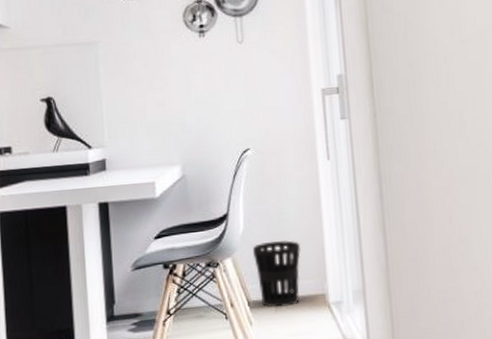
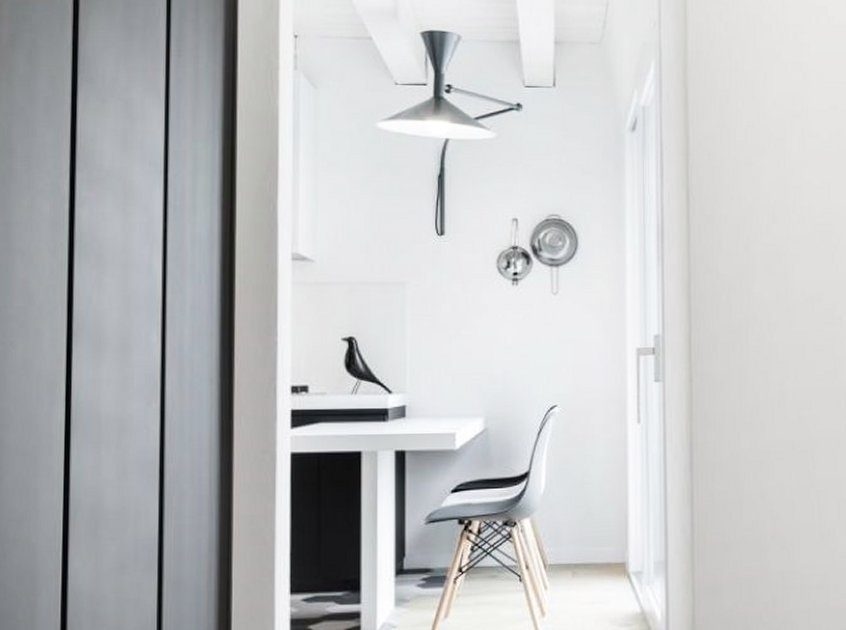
wastebasket: present [252,240,301,308] -> none [552,504,604,574]

